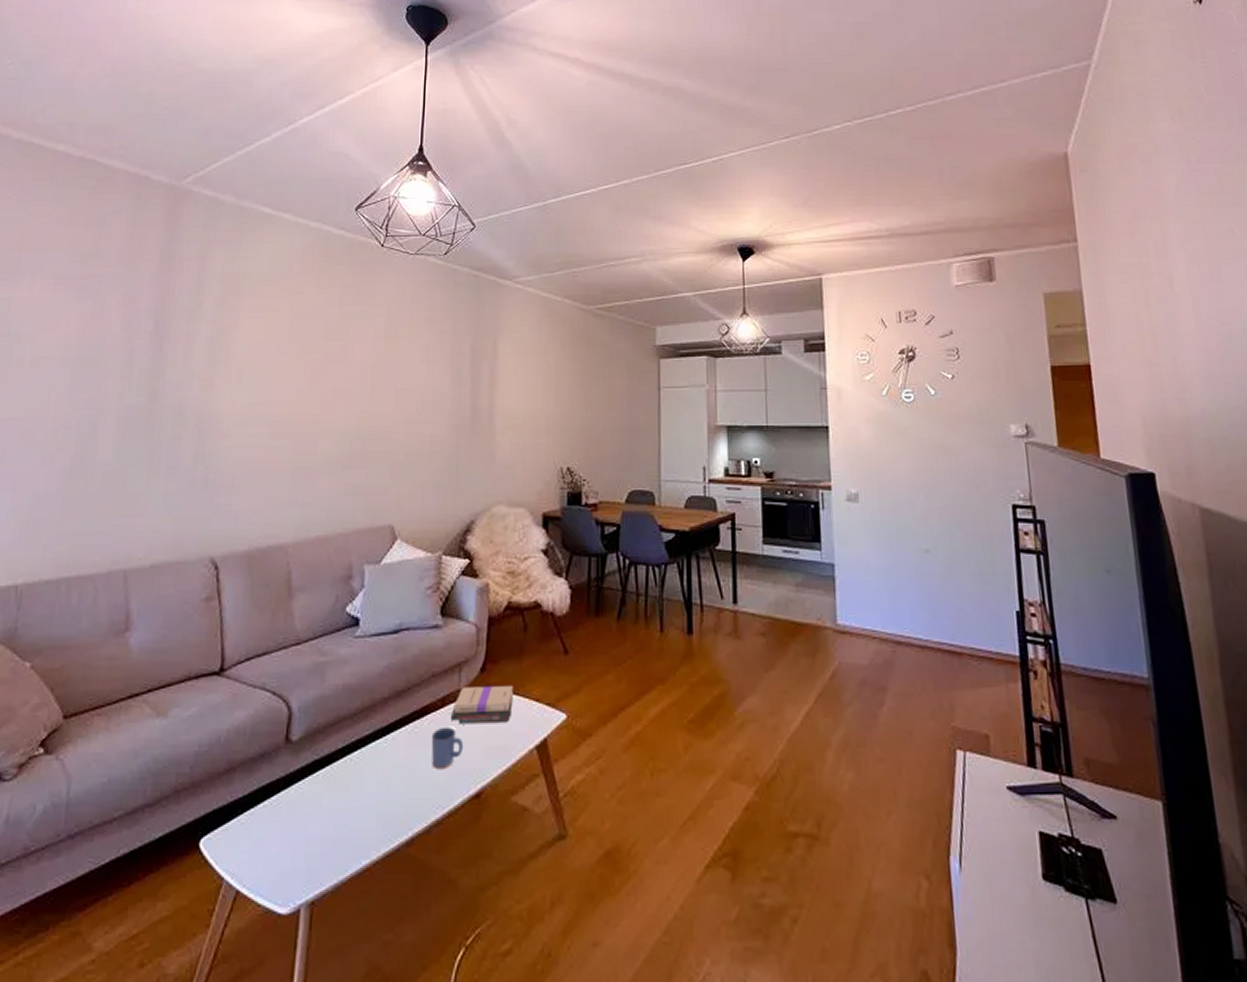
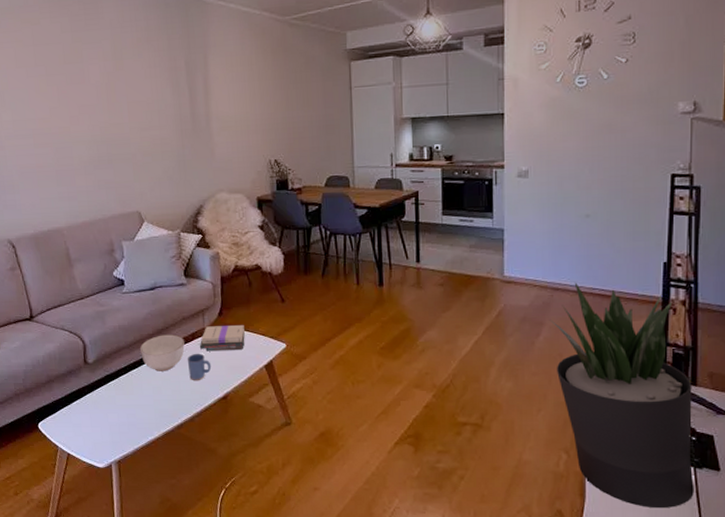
bowl: none [368,698,432,755] -> present [140,334,185,371]
planter: none [893,635,1091,965] -> present [549,282,694,509]

